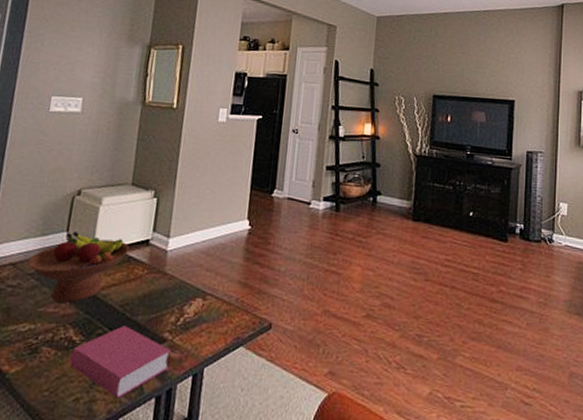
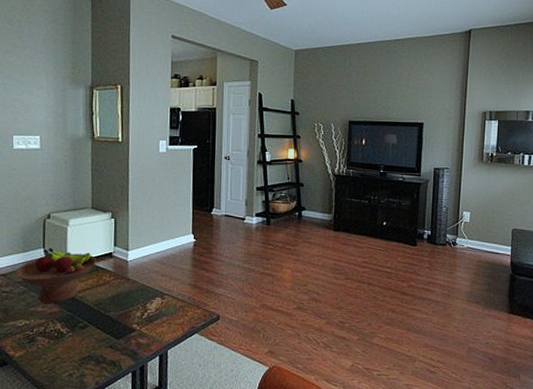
book: present [69,326,171,399] -> none [61,320,139,374]

